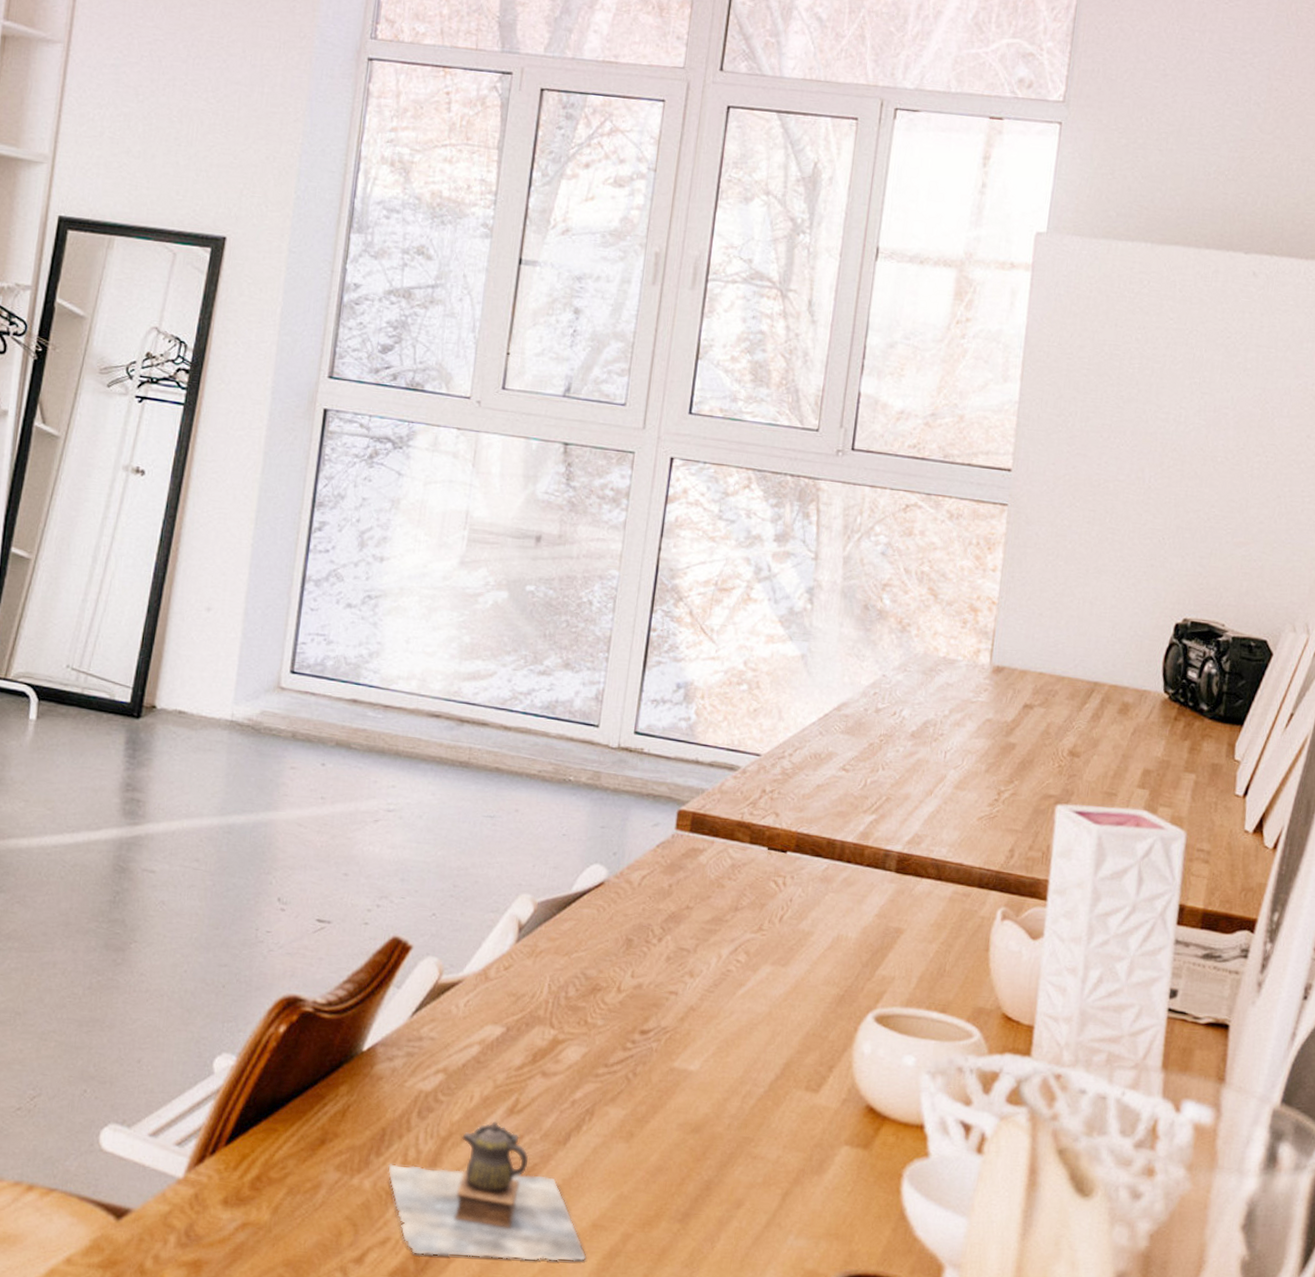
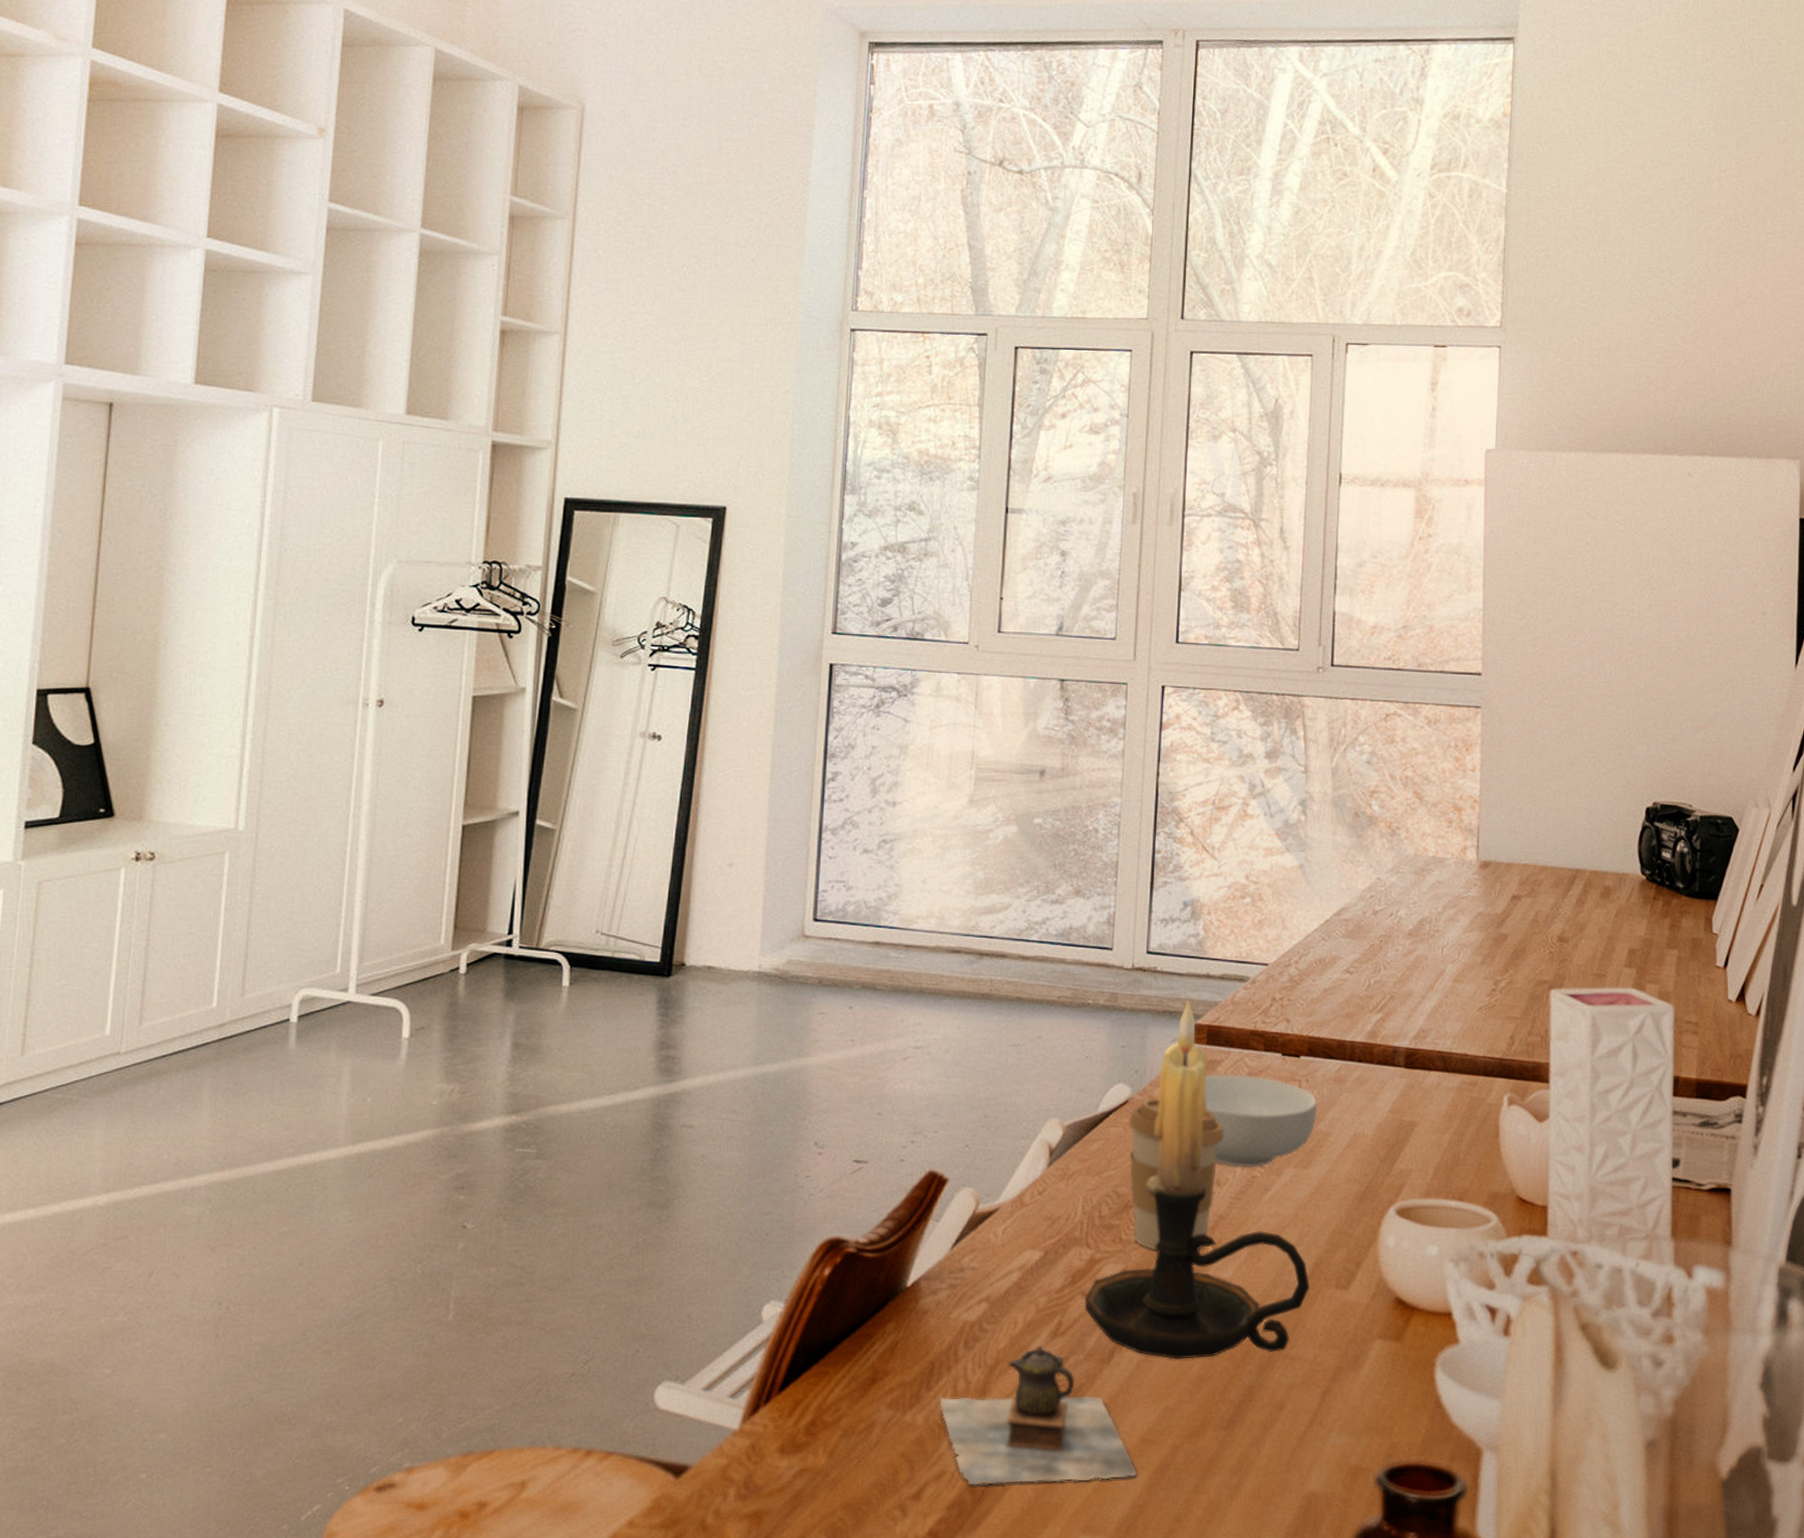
candle holder: none [543,784,778,1149] -> present [1084,999,1309,1359]
coffee cup: none [599,882,701,1039] -> present [1128,1099,1223,1251]
cereal bowl: none [683,863,801,961] -> present [1204,1074,1318,1167]

